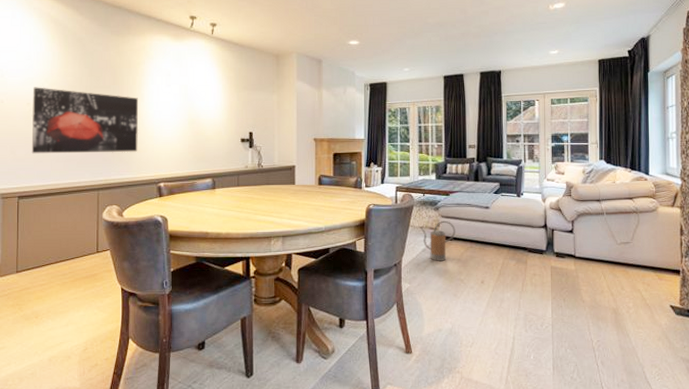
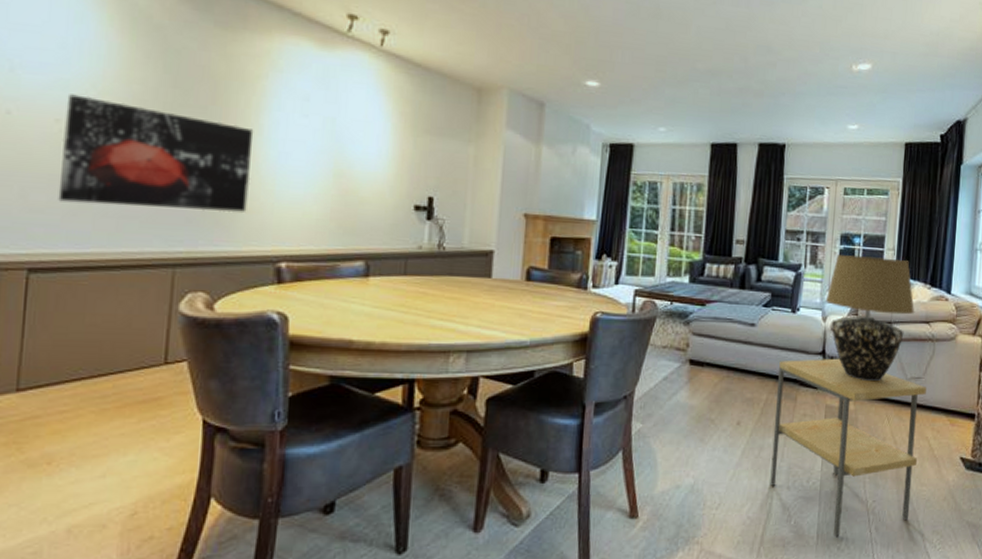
watering can: present [420,221,456,261] -> none [663,340,710,394]
side table: none [510,230,635,369] -> present [770,358,926,538]
table lamp: none [543,150,619,247] -> present [825,255,915,382]

